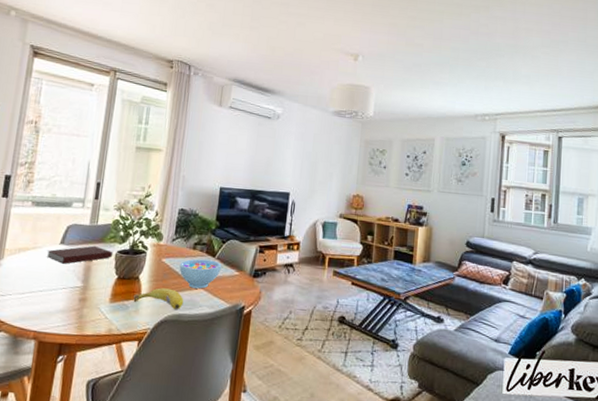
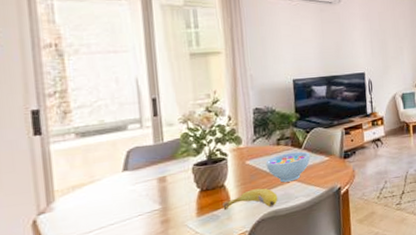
notebook: present [47,245,112,264] -> none [108,164,188,191]

